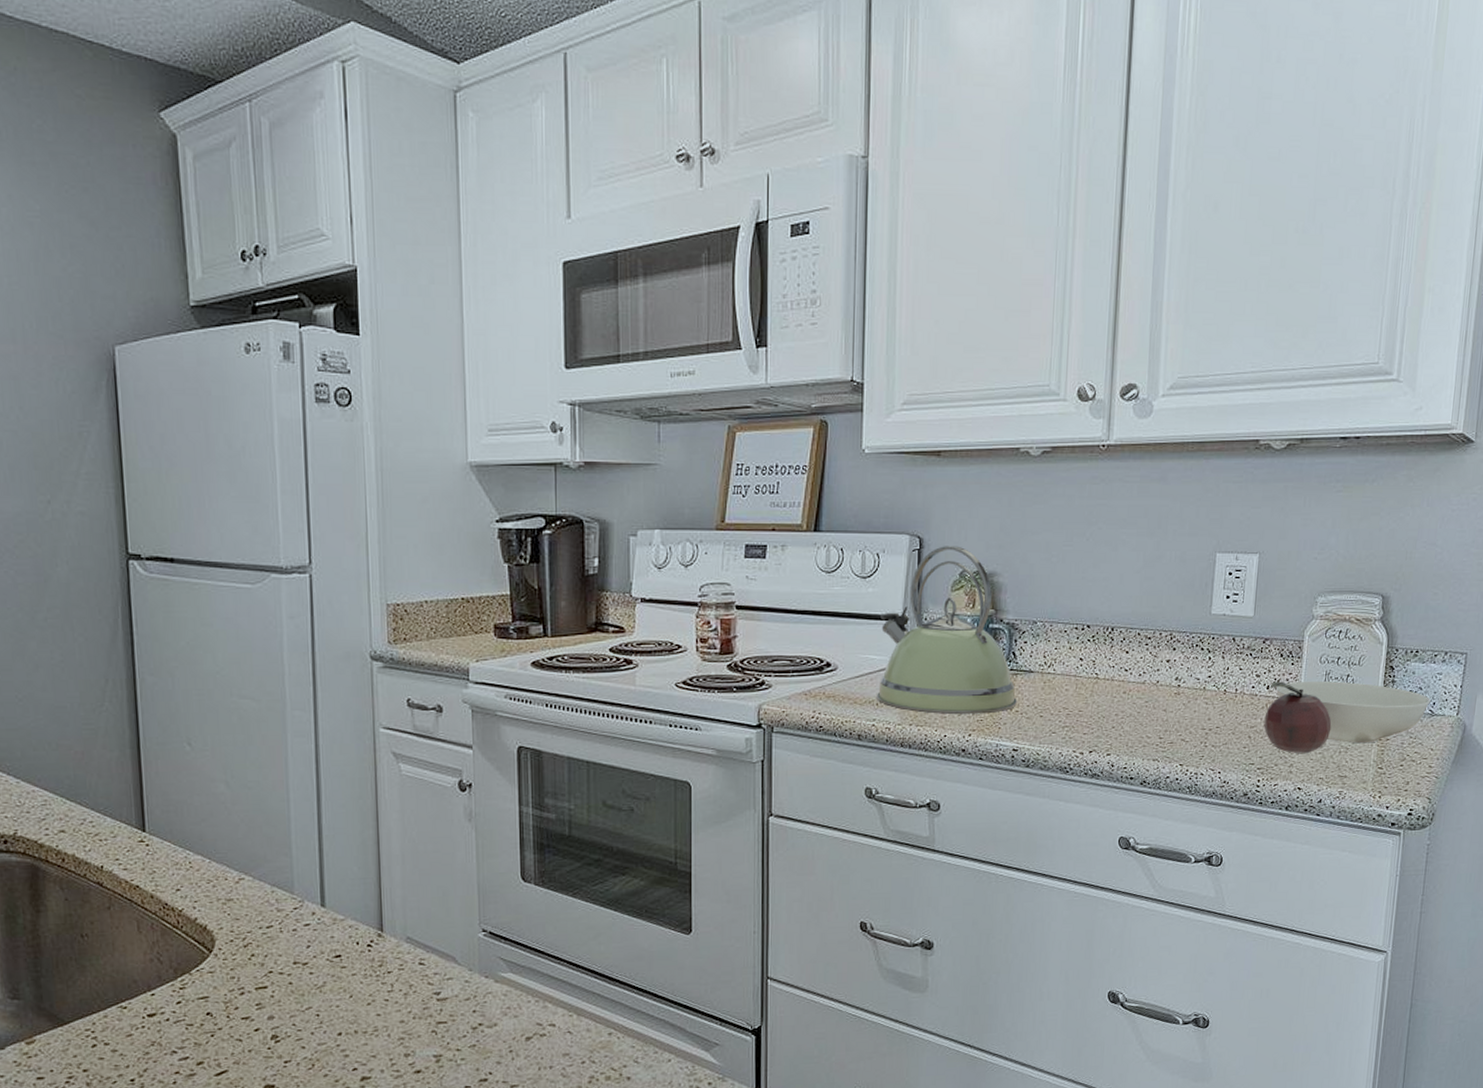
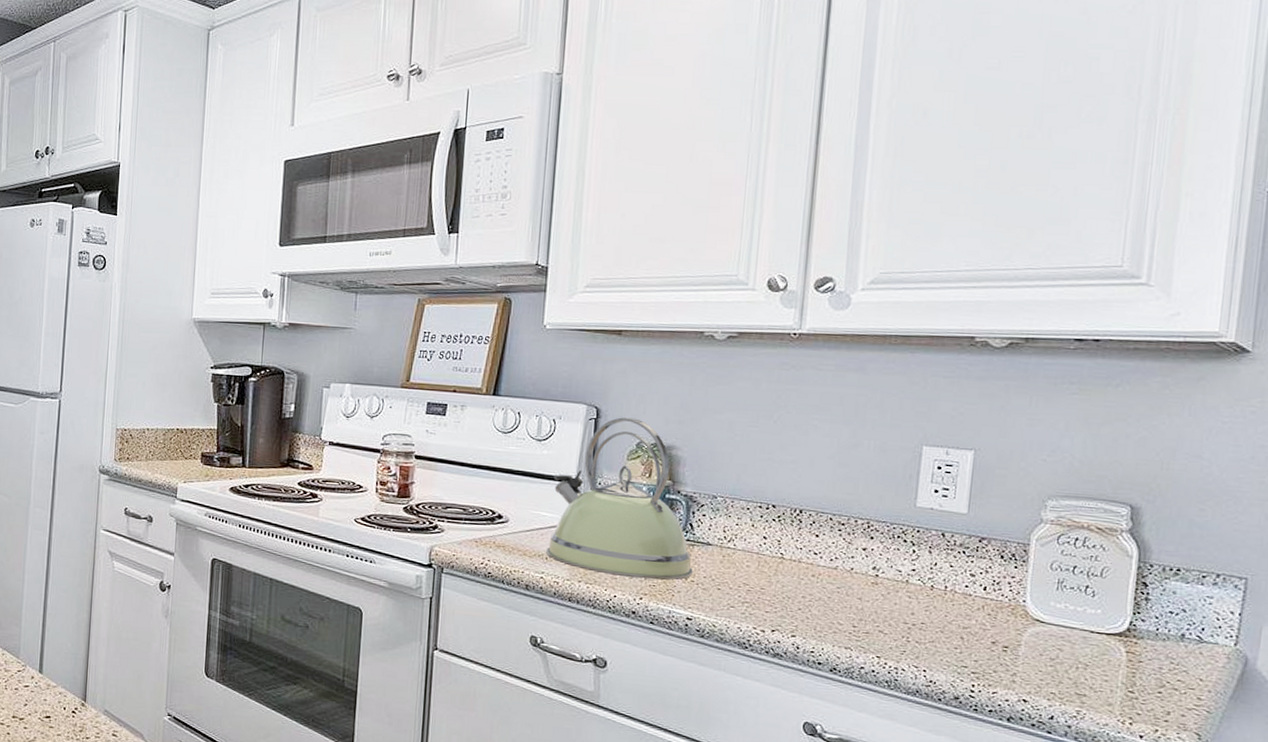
fruit: present [1264,681,1332,754] -> none [979,583,1066,665]
bowl: present [1275,680,1431,744] -> none [994,586,1198,663]

